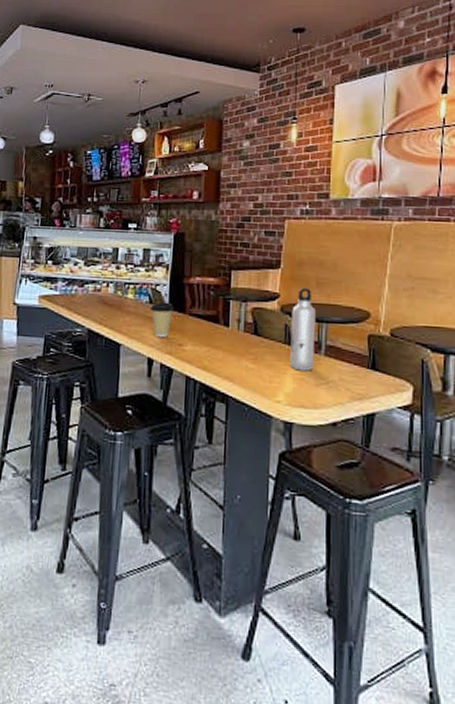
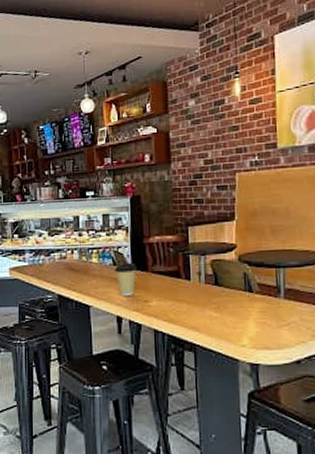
water bottle: present [290,288,317,371] -> none [249,237,275,315]

